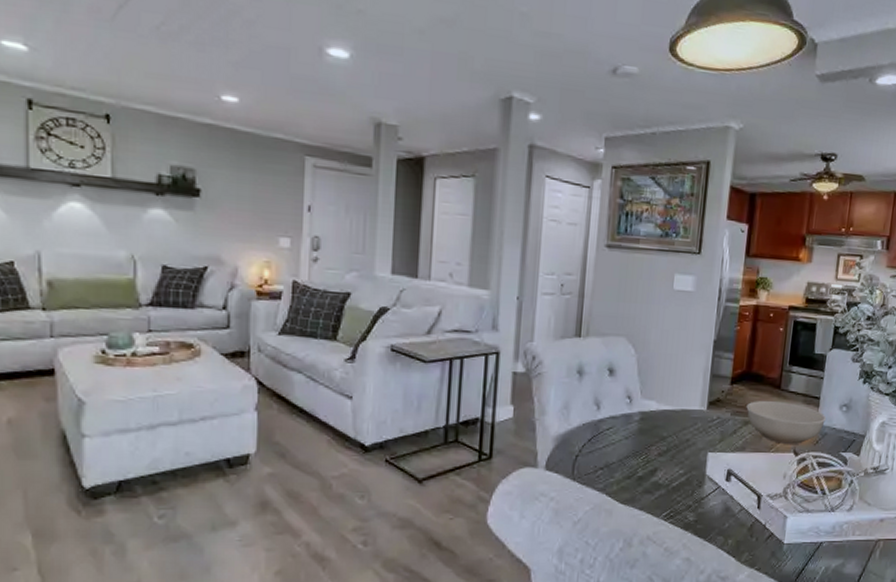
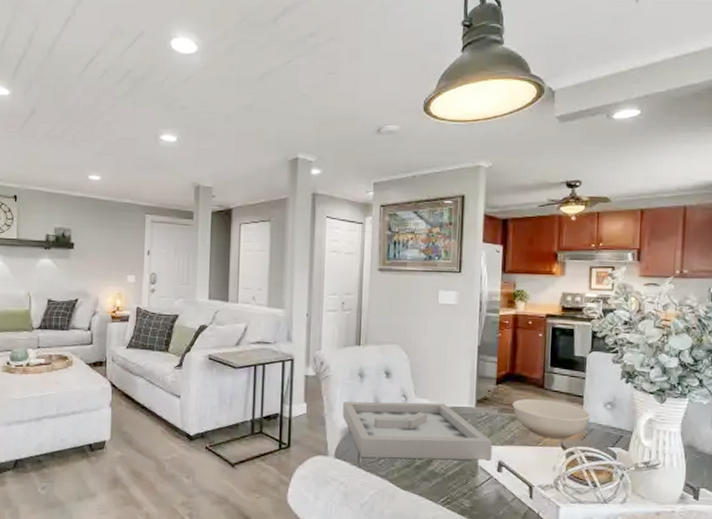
decorative tray: none [556,403,723,470] -> present [343,401,493,461]

